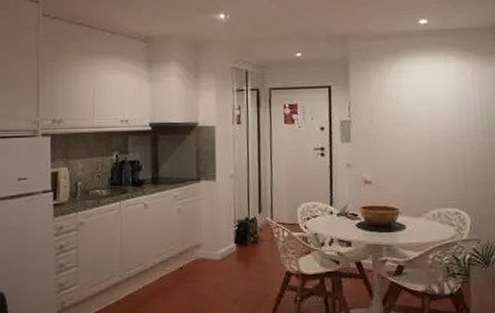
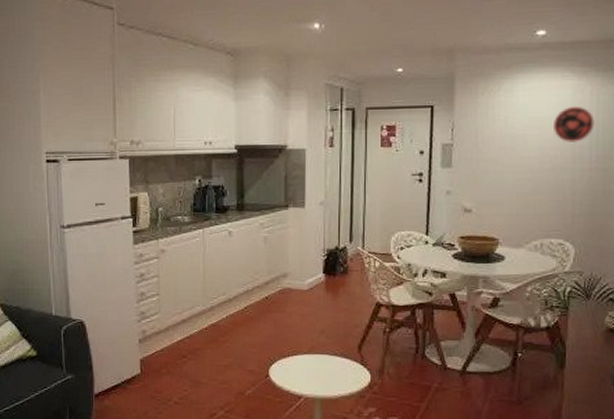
plate: none [441,85,478,119] -> present [554,106,595,142]

